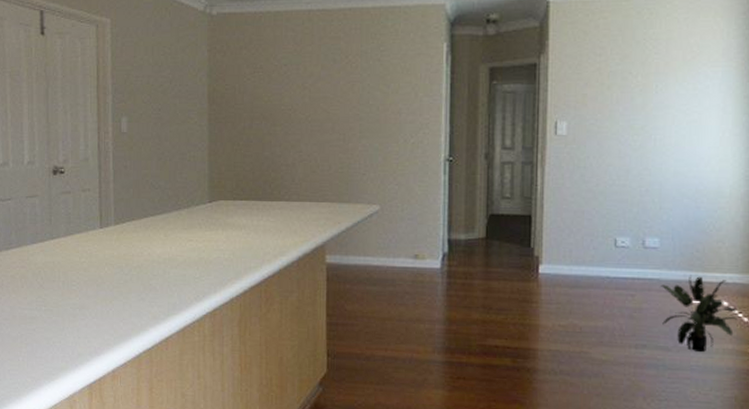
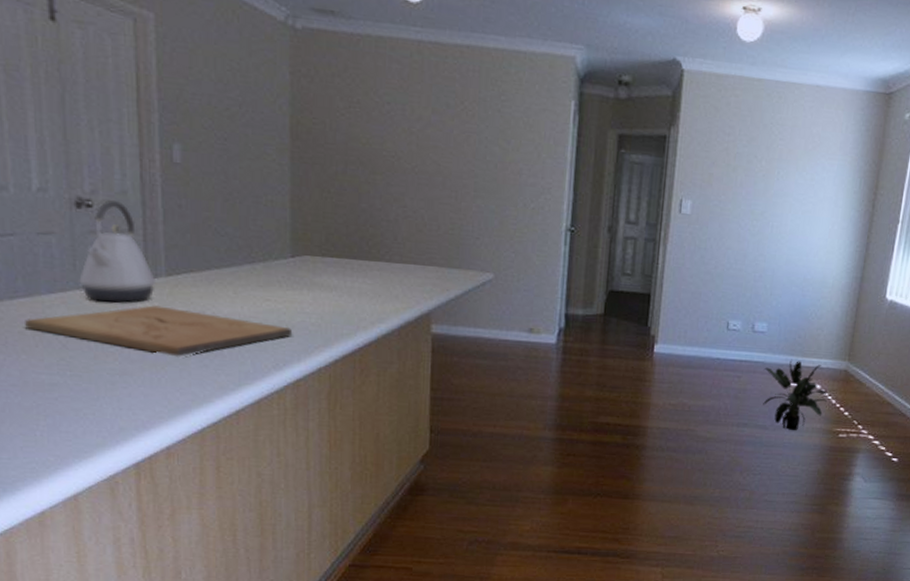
cutting board: none [15,249,210,292] -> present [25,305,293,357]
kettle: none [53,167,107,249] -> present [79,200,155,303]

